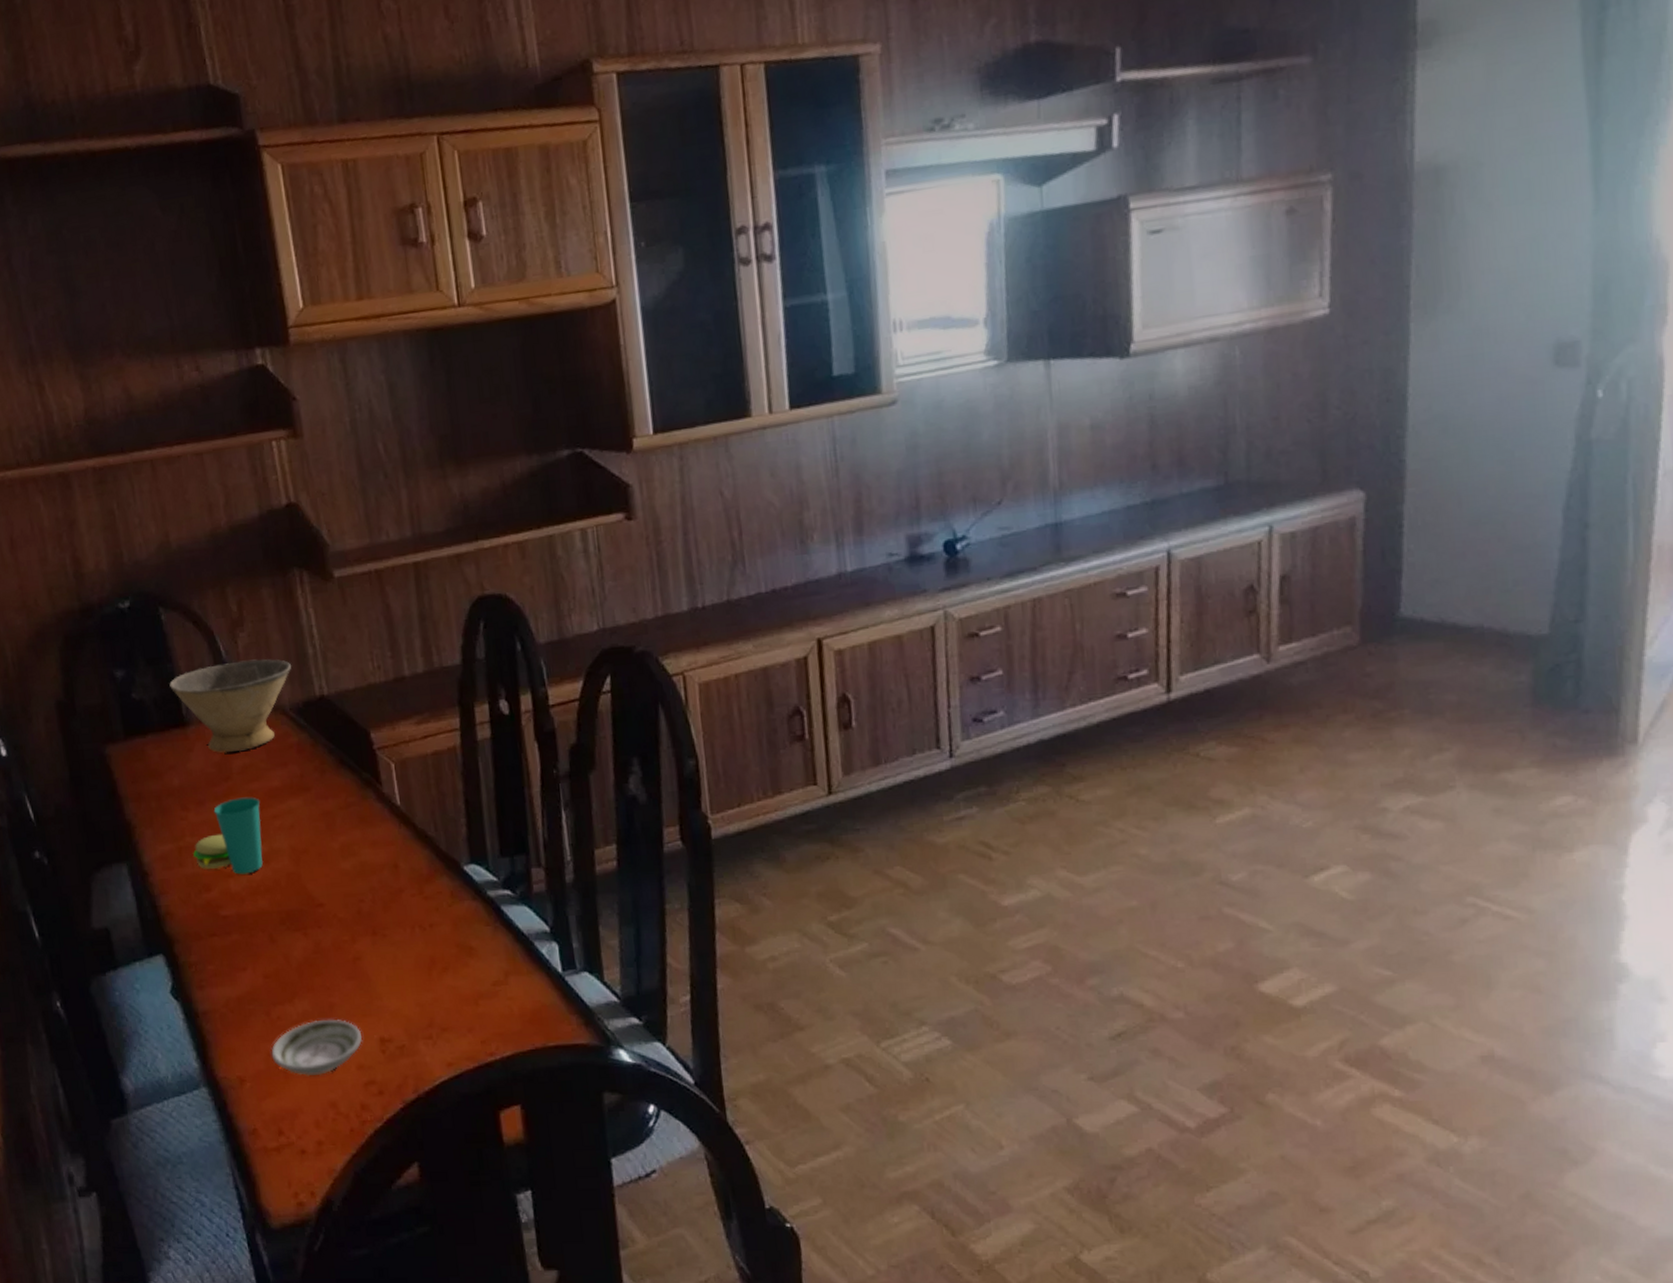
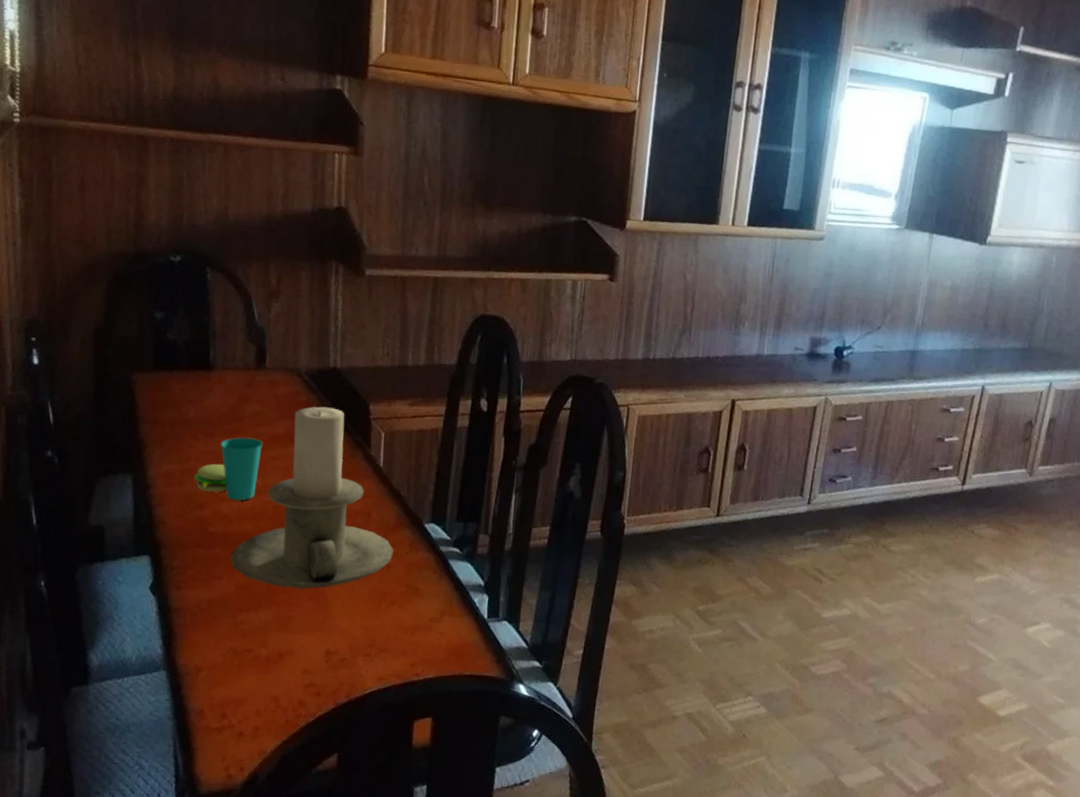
bowl: present [169,659,291,753] -> none [202,325,313,400]
candle holder: none [250,744,434,970] -> present [230,406,394,590]
saucer: present [271,1019,363,1077] -> none [229,629,312,673]

